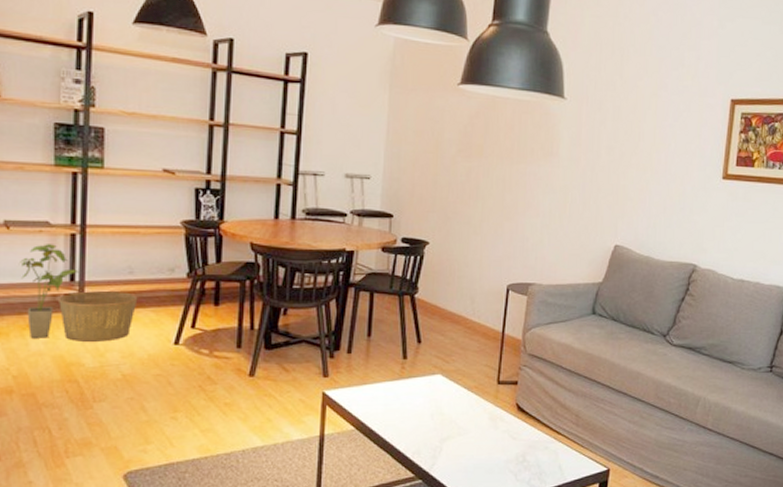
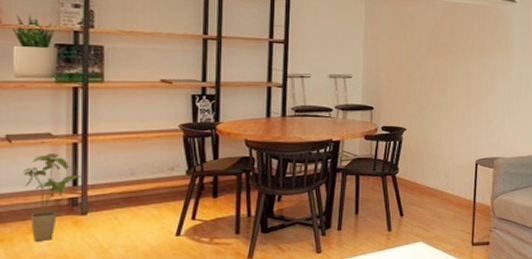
planter: none [11,89,58,162] -> present [12,15,58,79]
basket: present [59,291,138,342] -> none [62,192,140,241]

